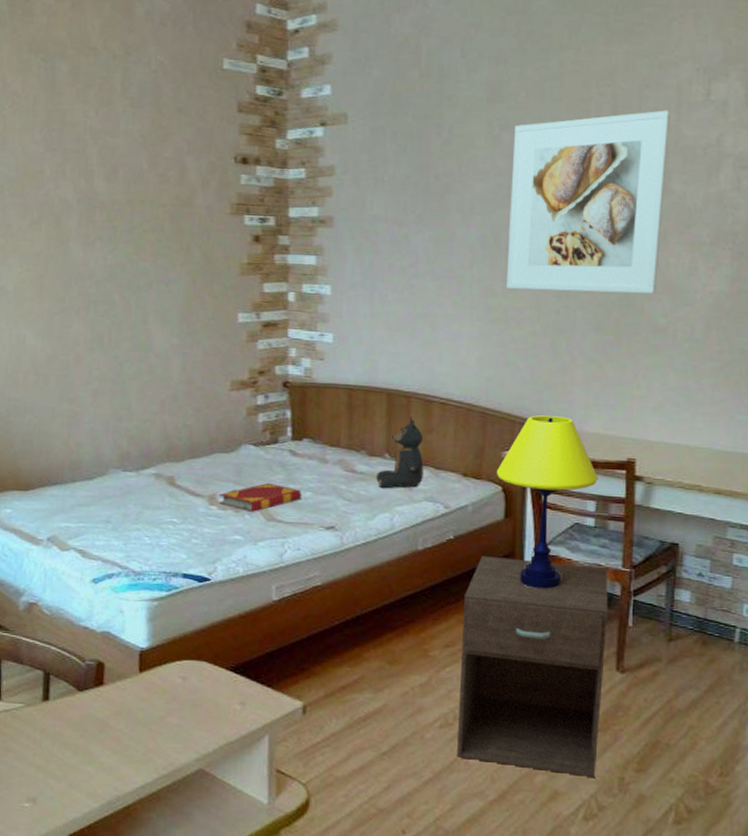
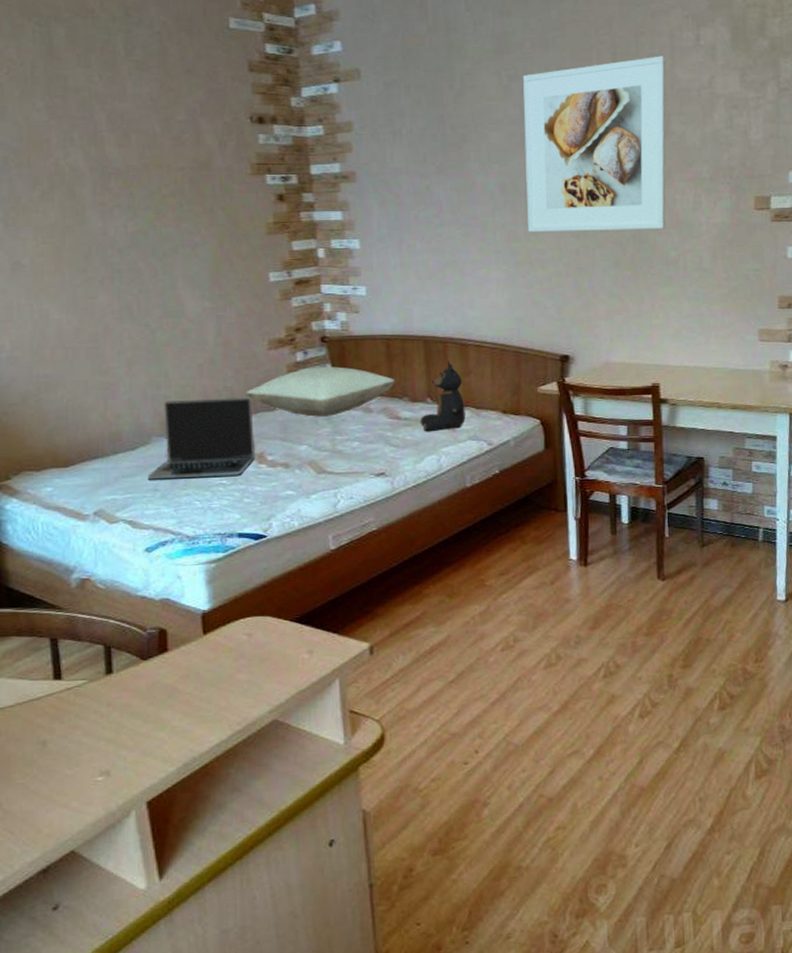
laptop: none [101,434,209,516] -> present [147,397,255,480]
pillow: none [203,412,354,464] -> present [245,366,395,417]
hardback book: present [218,482,302,512] -> none [266,436,349,467]
nightstand: present [457,556,608,777] -> none [514,485,647,679]
table lamp: present [496,415,598,589] -> none [533,349,628,512]

